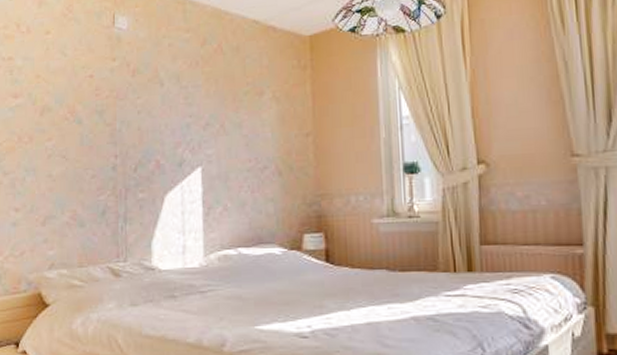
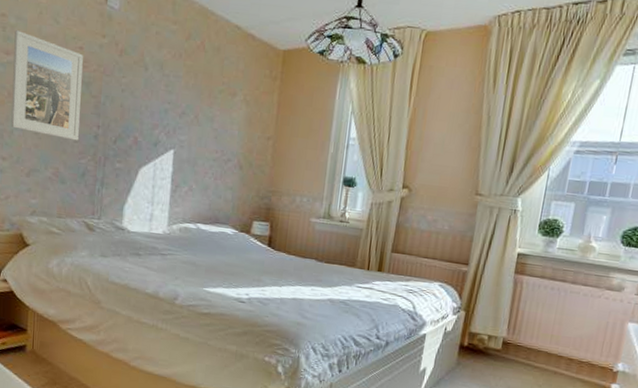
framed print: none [22,71,95,177] -> present [11,30,83,141]

